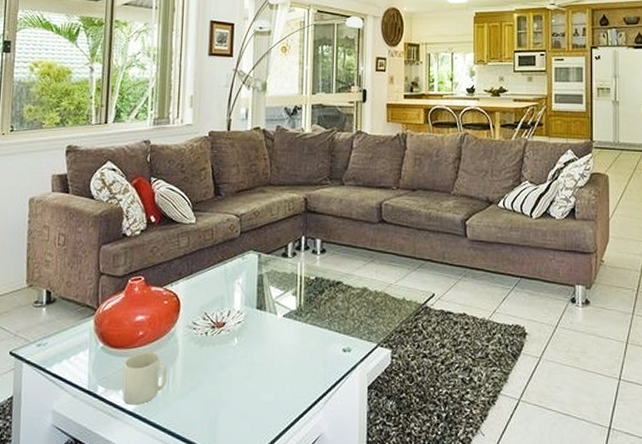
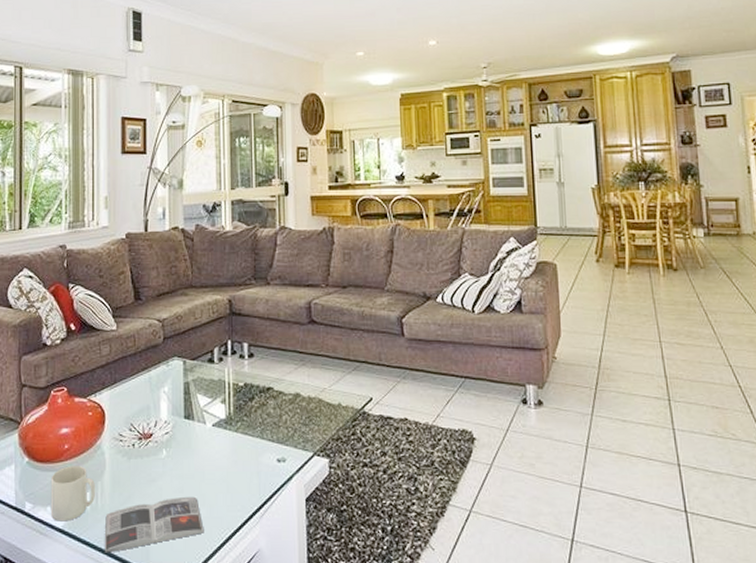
magazine: none [173,382,270,436] -> present [104,496,204,553]

